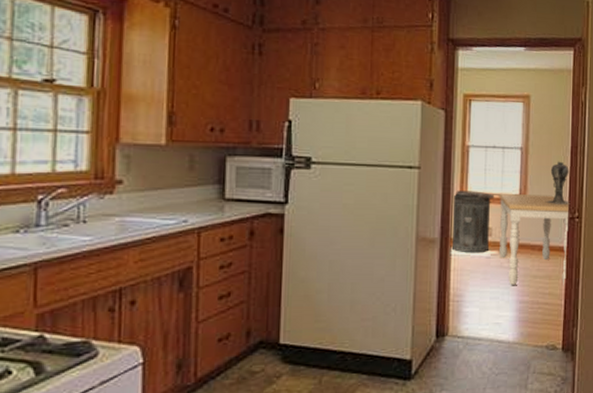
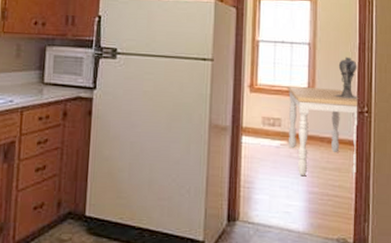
trash can: present [451,190,495,252] -> none [242,82,284,142]

